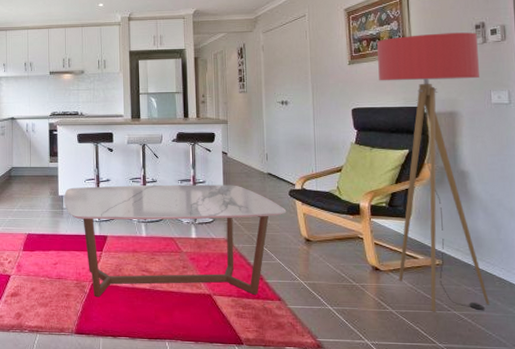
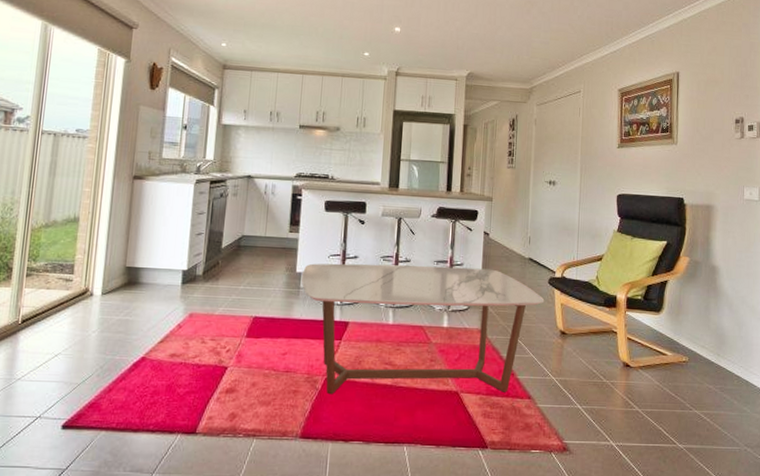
floor lamp: present [377,32,490,312] -> none [645,123,736,411]

